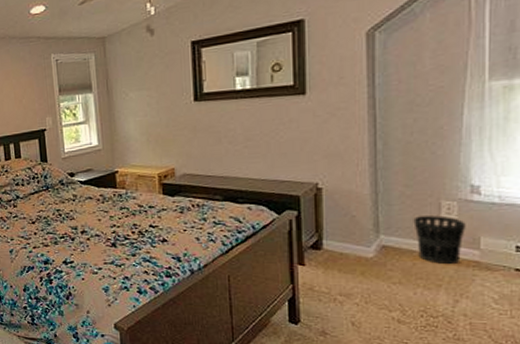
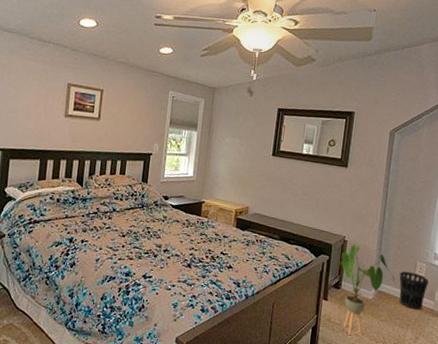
house plant: none [310,191,408,306] -> present [336,244,395,336]

